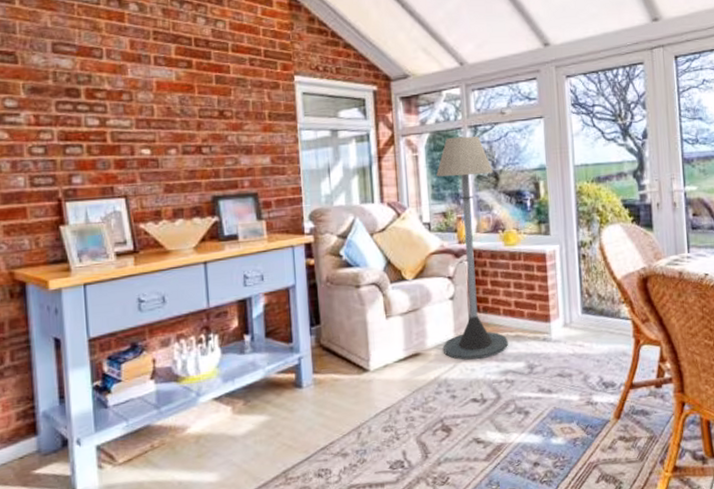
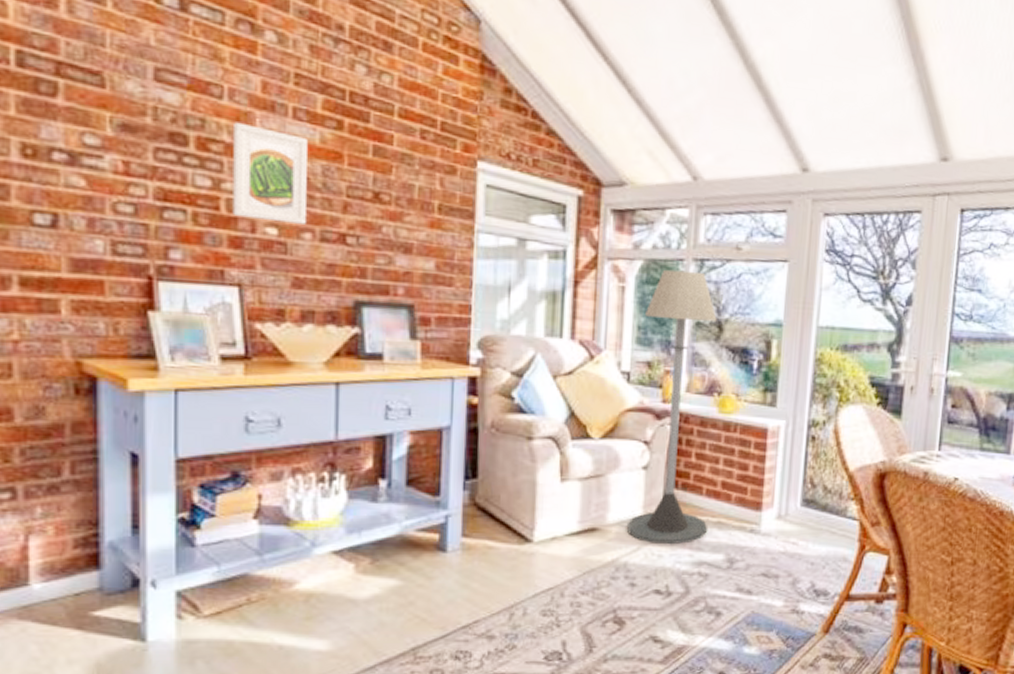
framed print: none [112,73,171,145] -> present [232,122,308,224]

